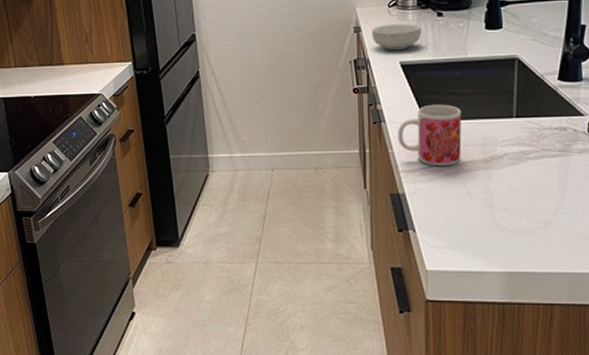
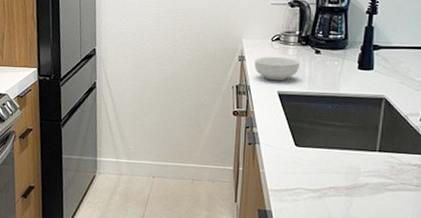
mug: present [398,104,462,167] -> none [270,132,330,190]

